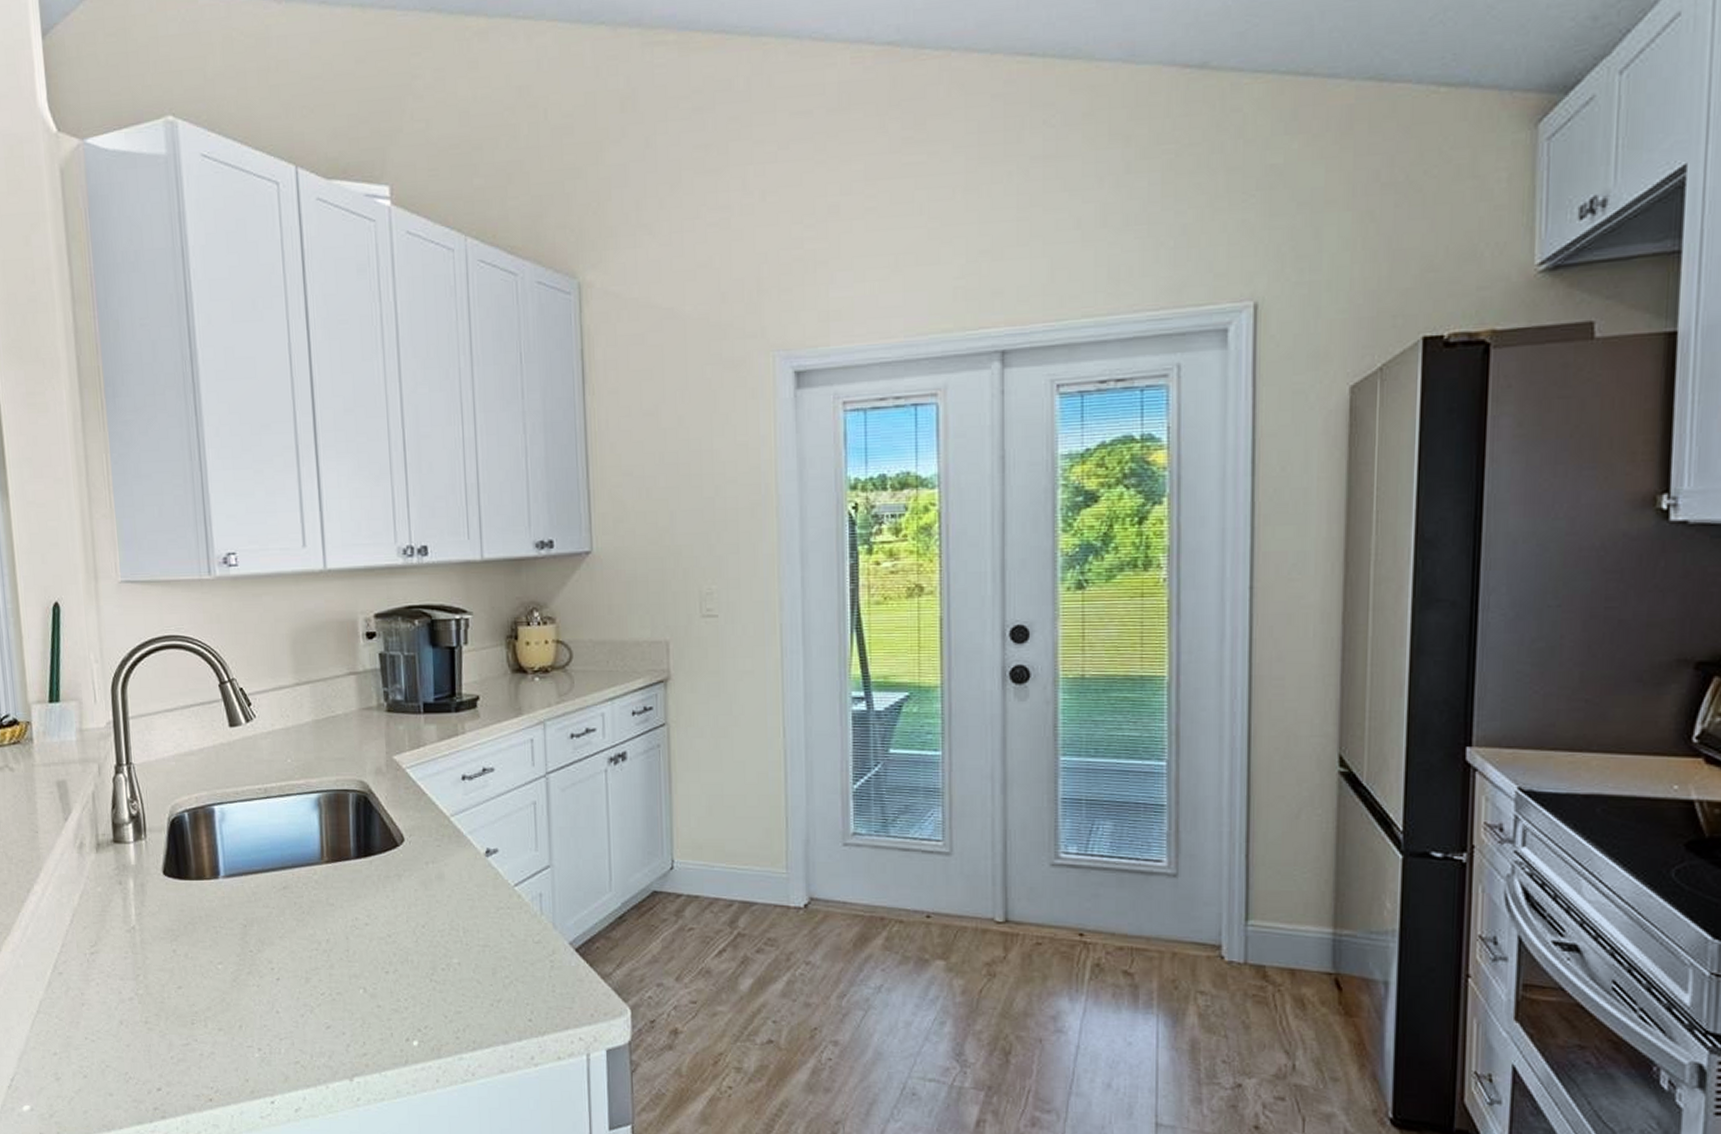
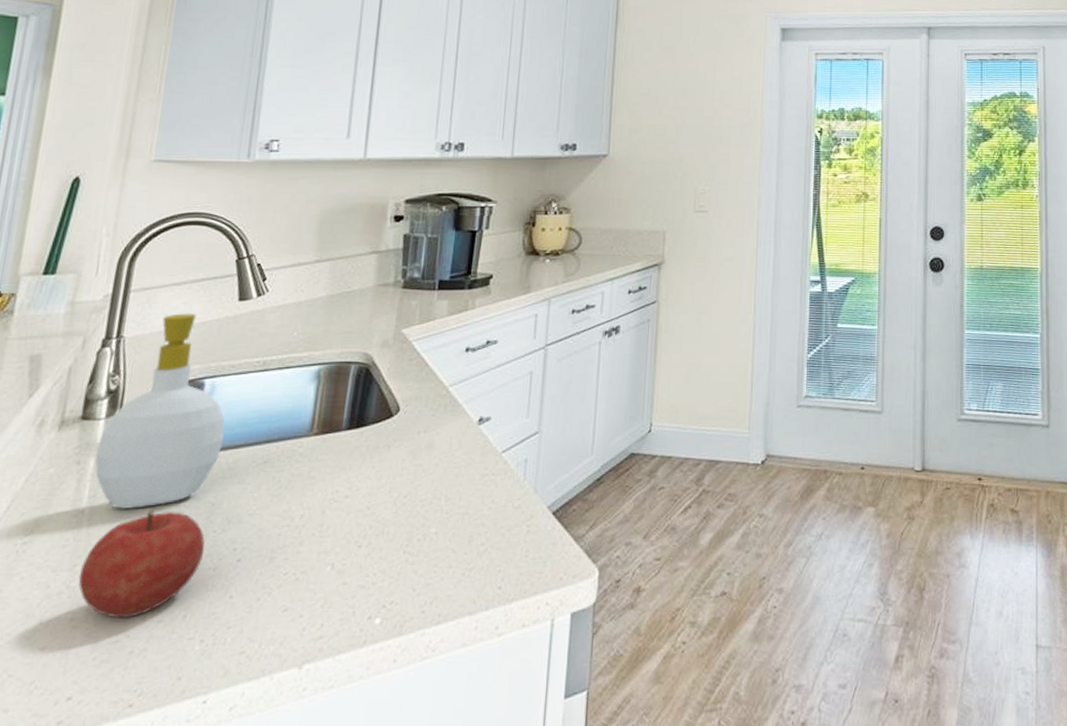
soap bottle: none [132,740,243,927] -> present [95,313,225,509]
fruit: none [143,928,247,1024] -> present [78,510,205,618]

